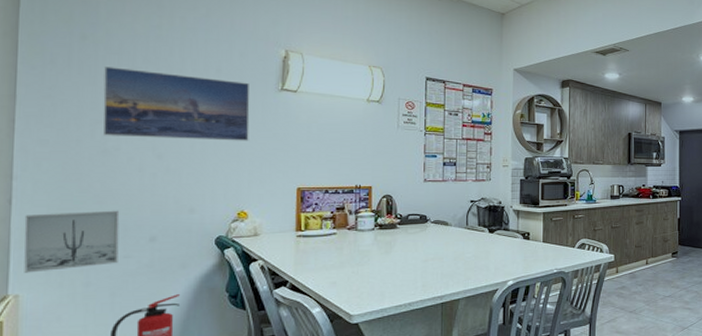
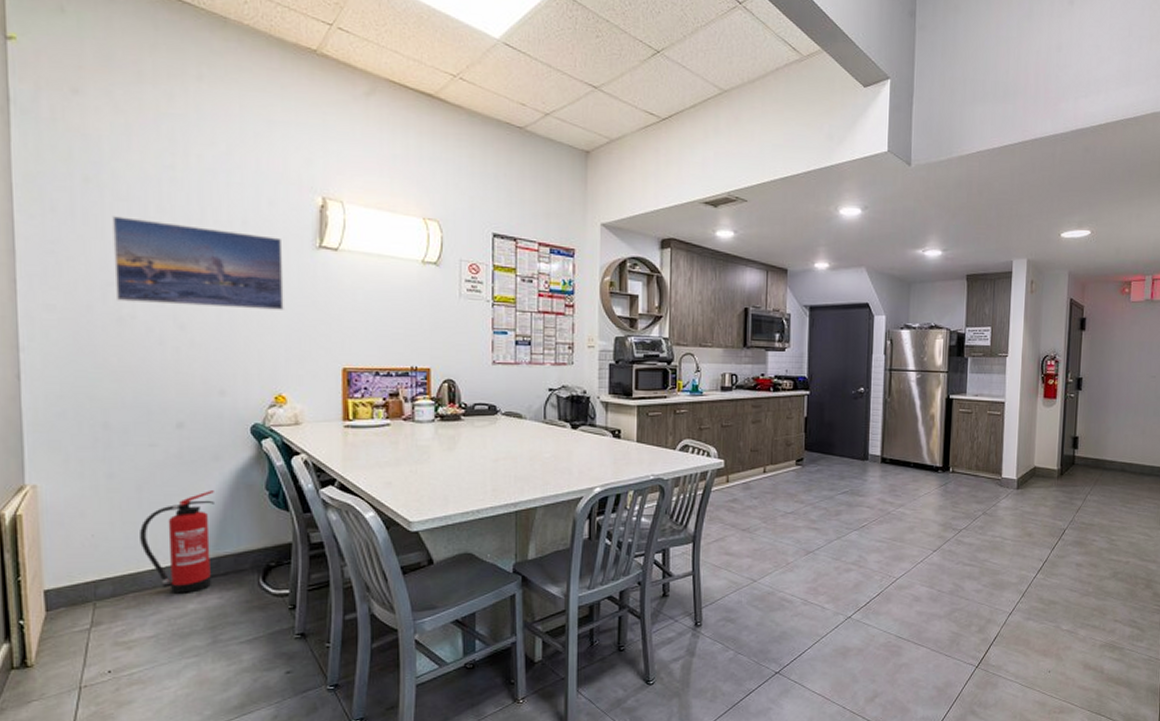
wall art: present [24,210,120,273] -> none [36,390,143,460]

